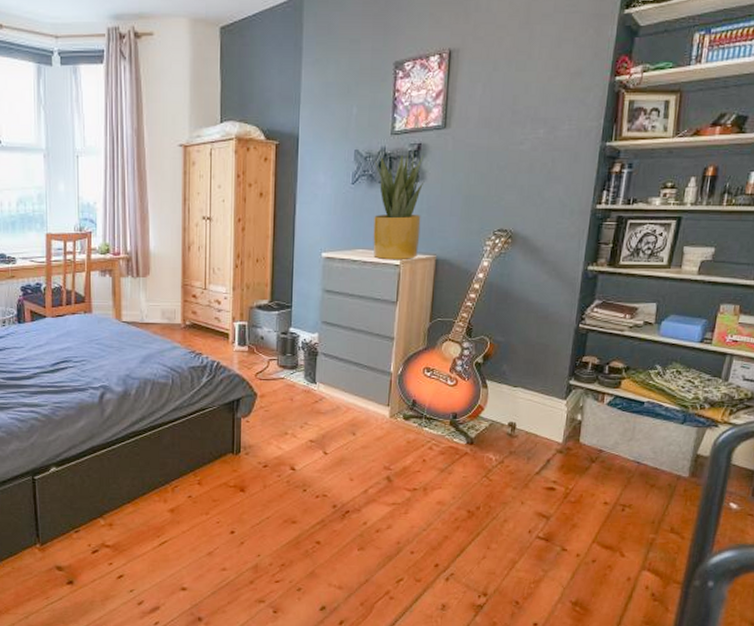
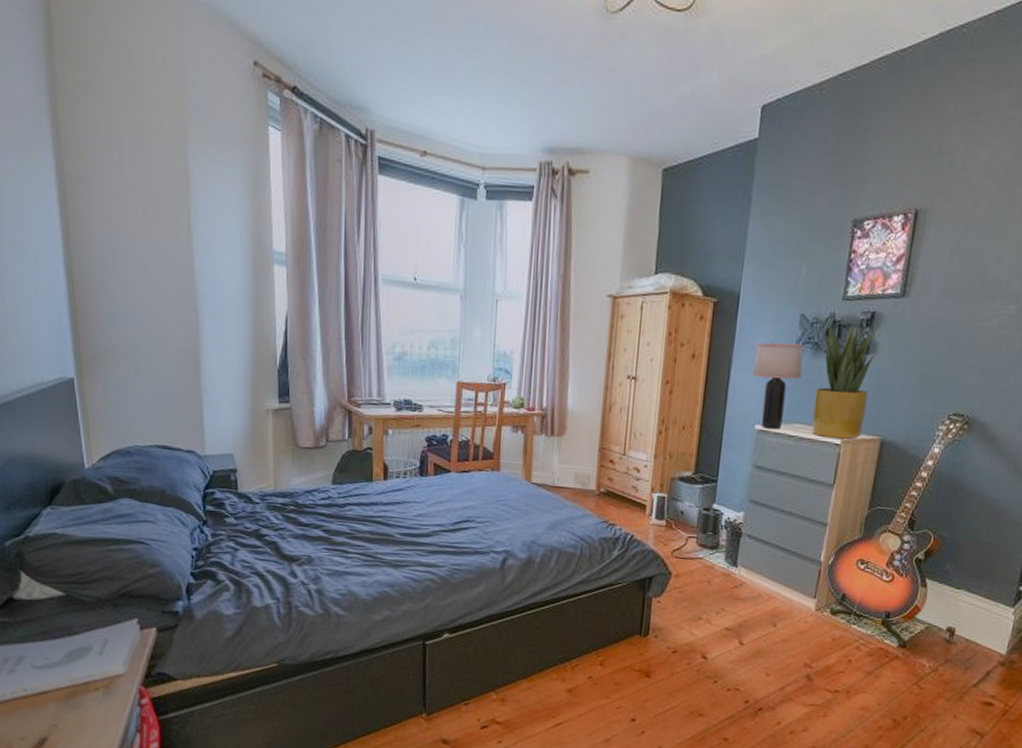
table lamp: none [315,176,360,256] -> present [752,342,804,430]

